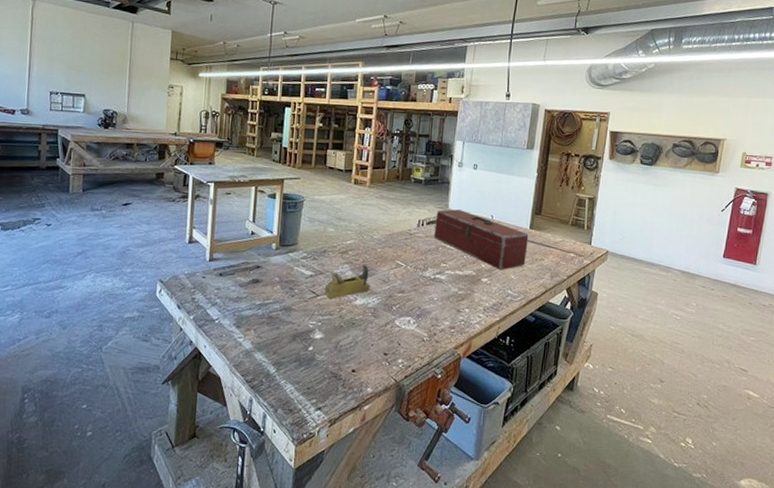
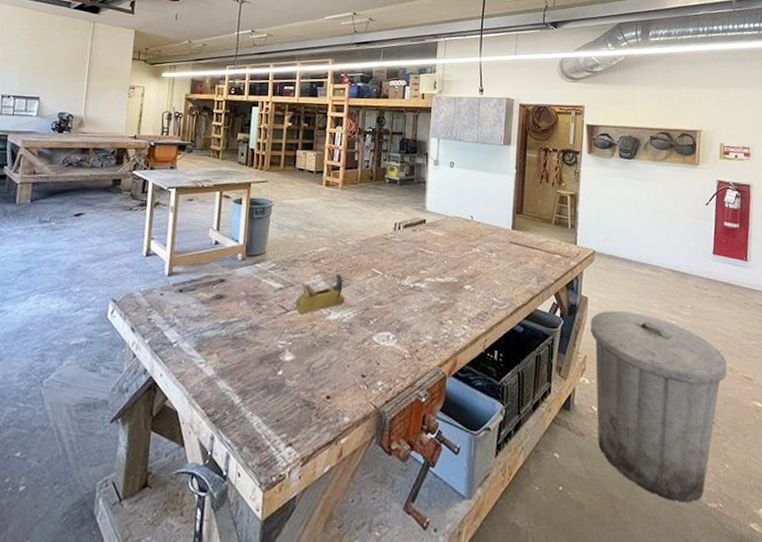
toolbox: present [434,209,529,270] -> none [412,210,511,275]
trash can: none [596,305,724,472] -> present [591,311,727,503]

